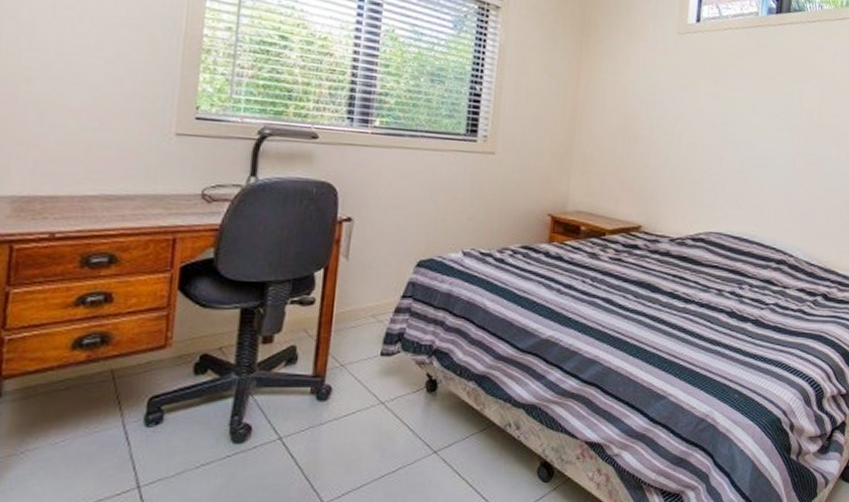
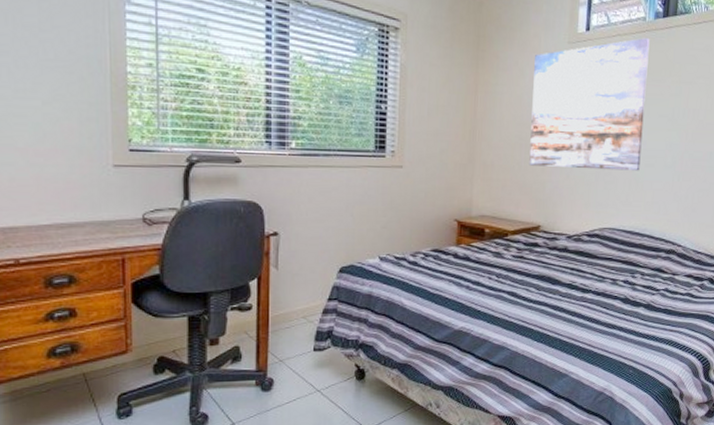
wall art: none [631,33,762,172] -> present [529,38,650,171]

